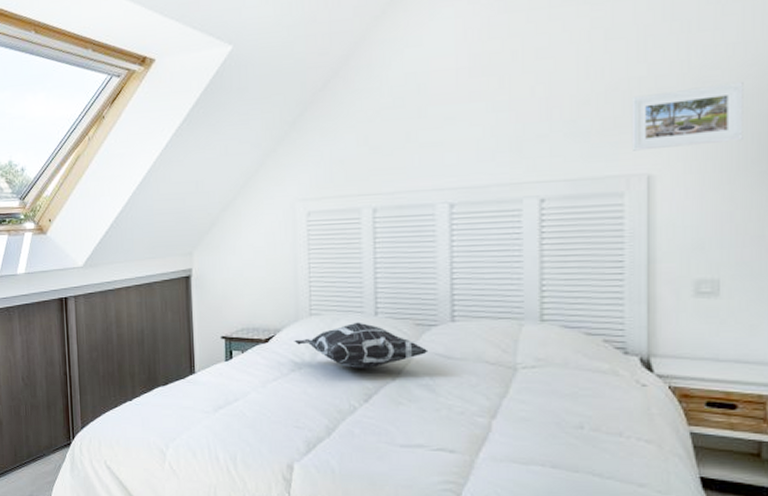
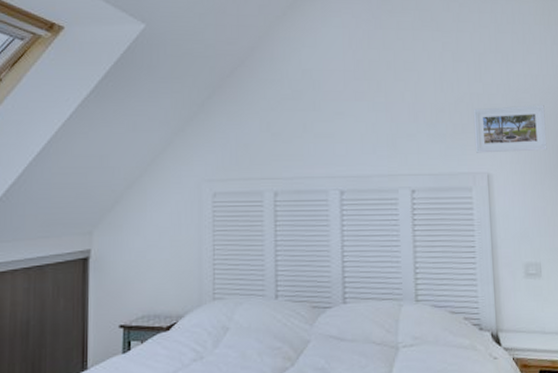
decorative pillow: present [294,322,429,369] -> none [196,305,324,356]

